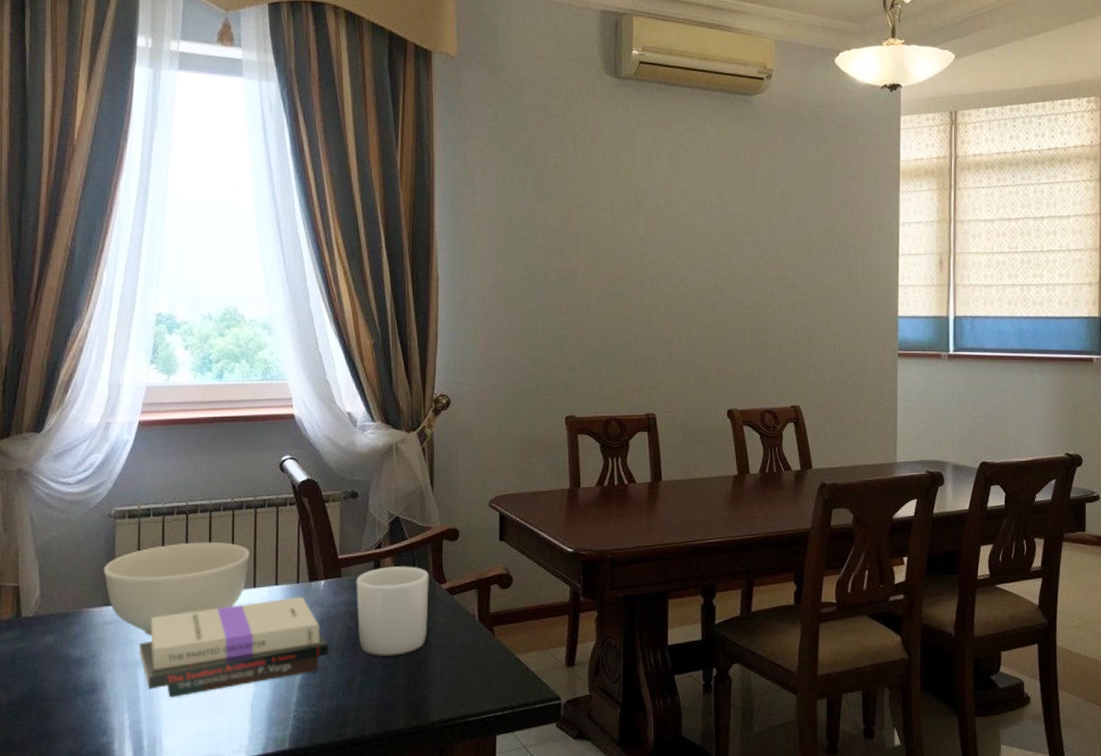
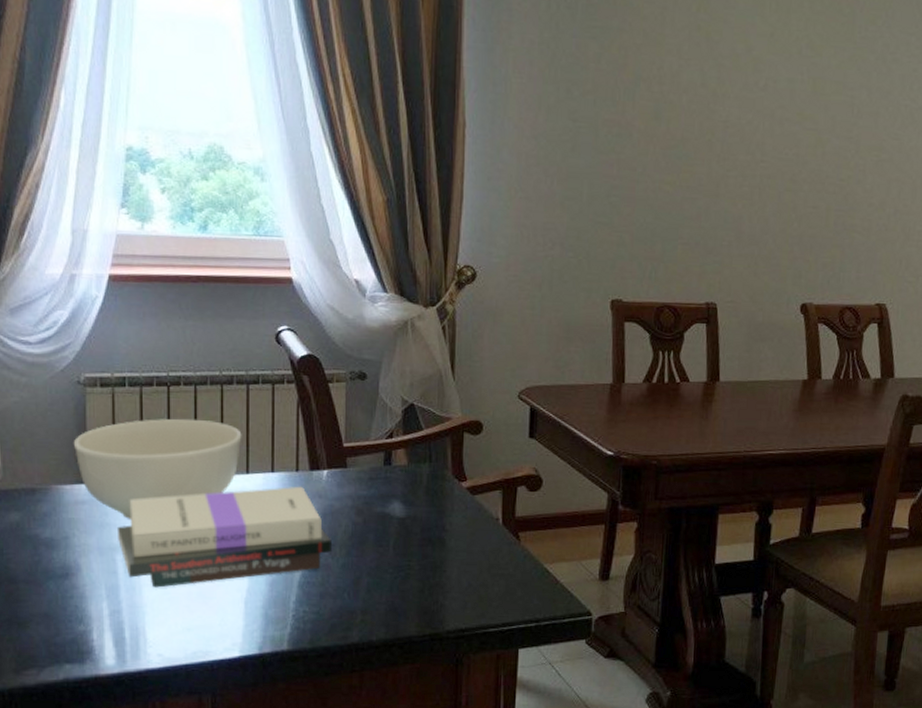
mug: present [356,566,429,656] -> none [363,459,447,558]

